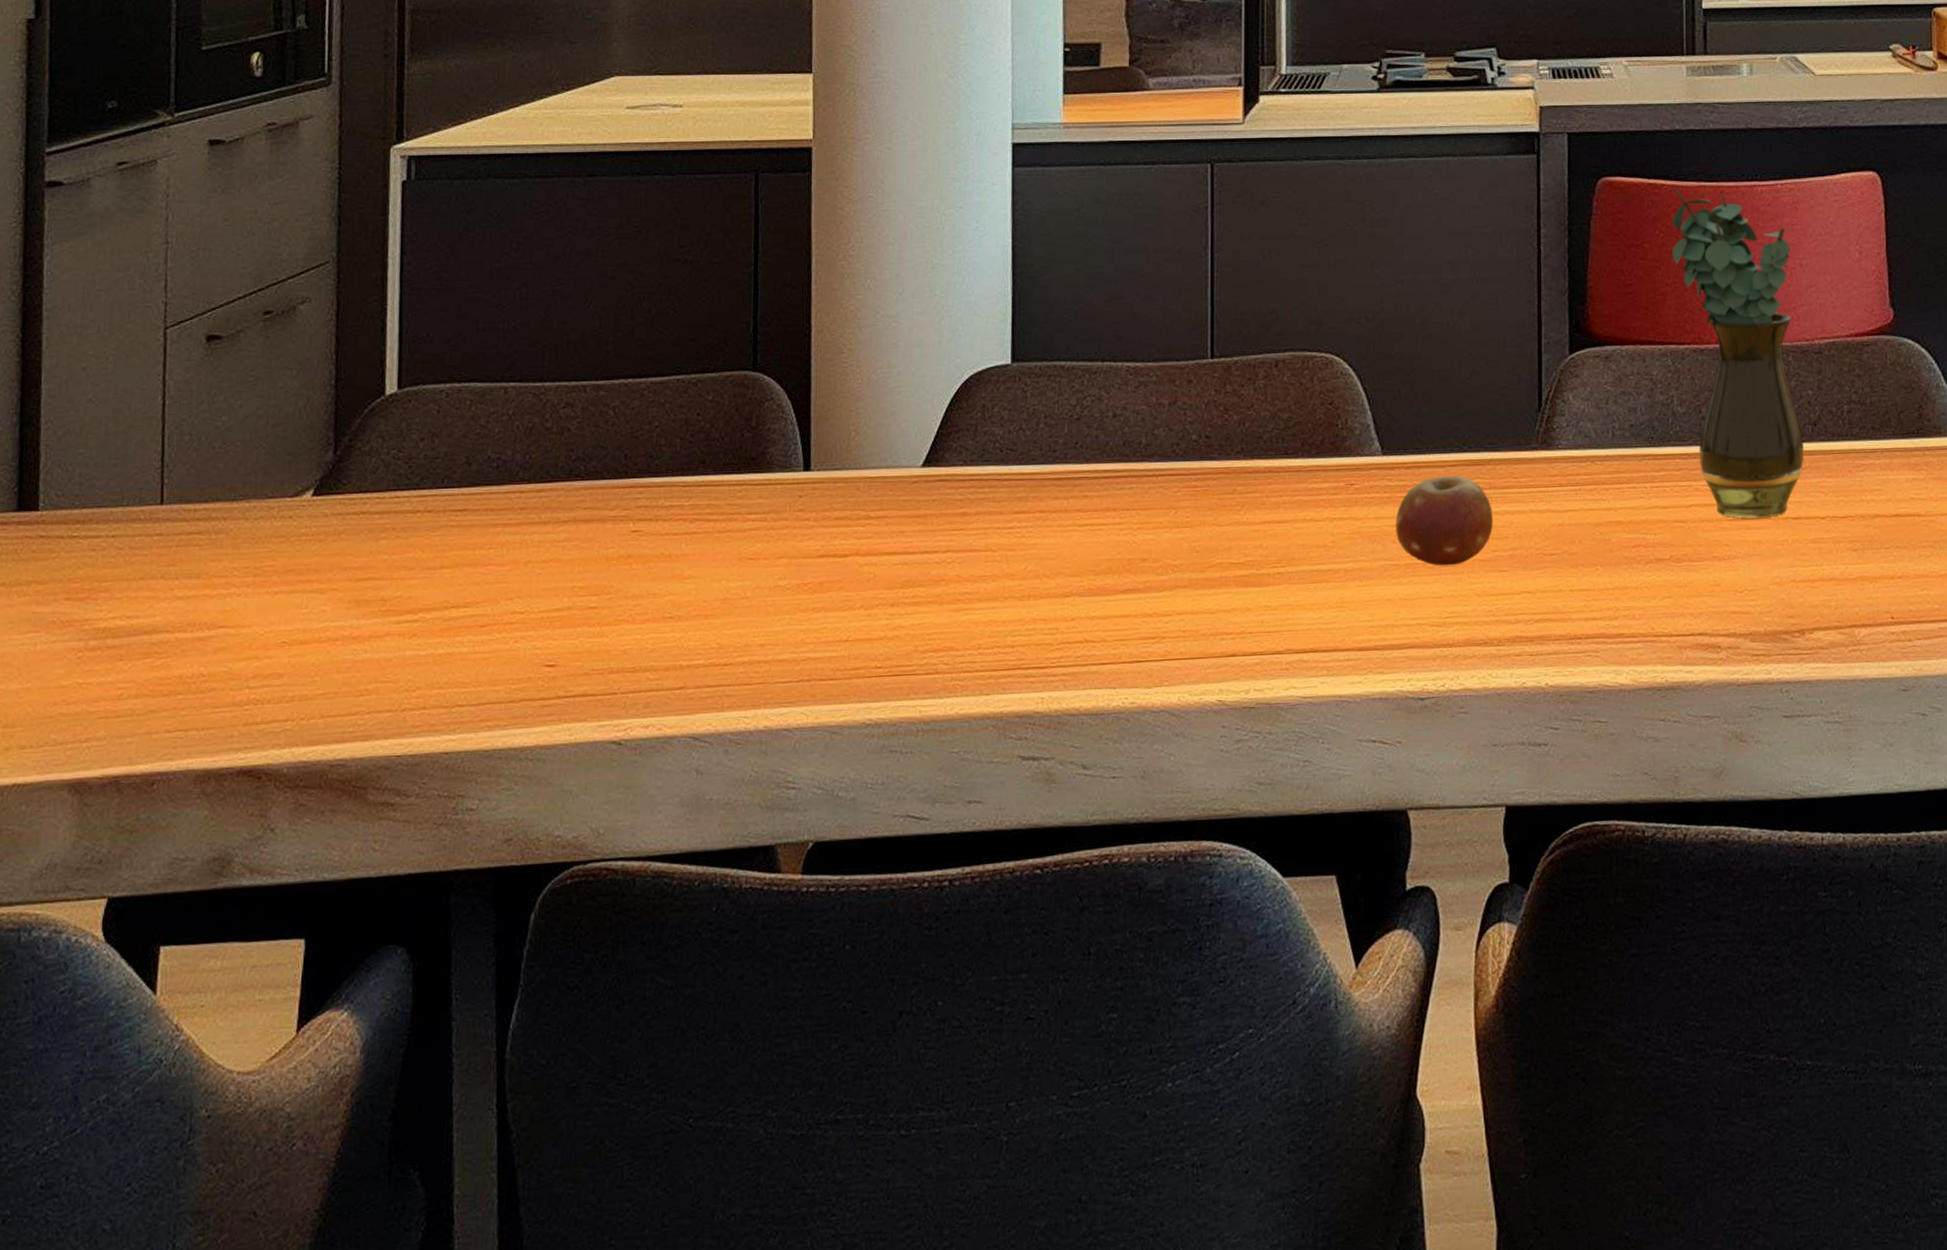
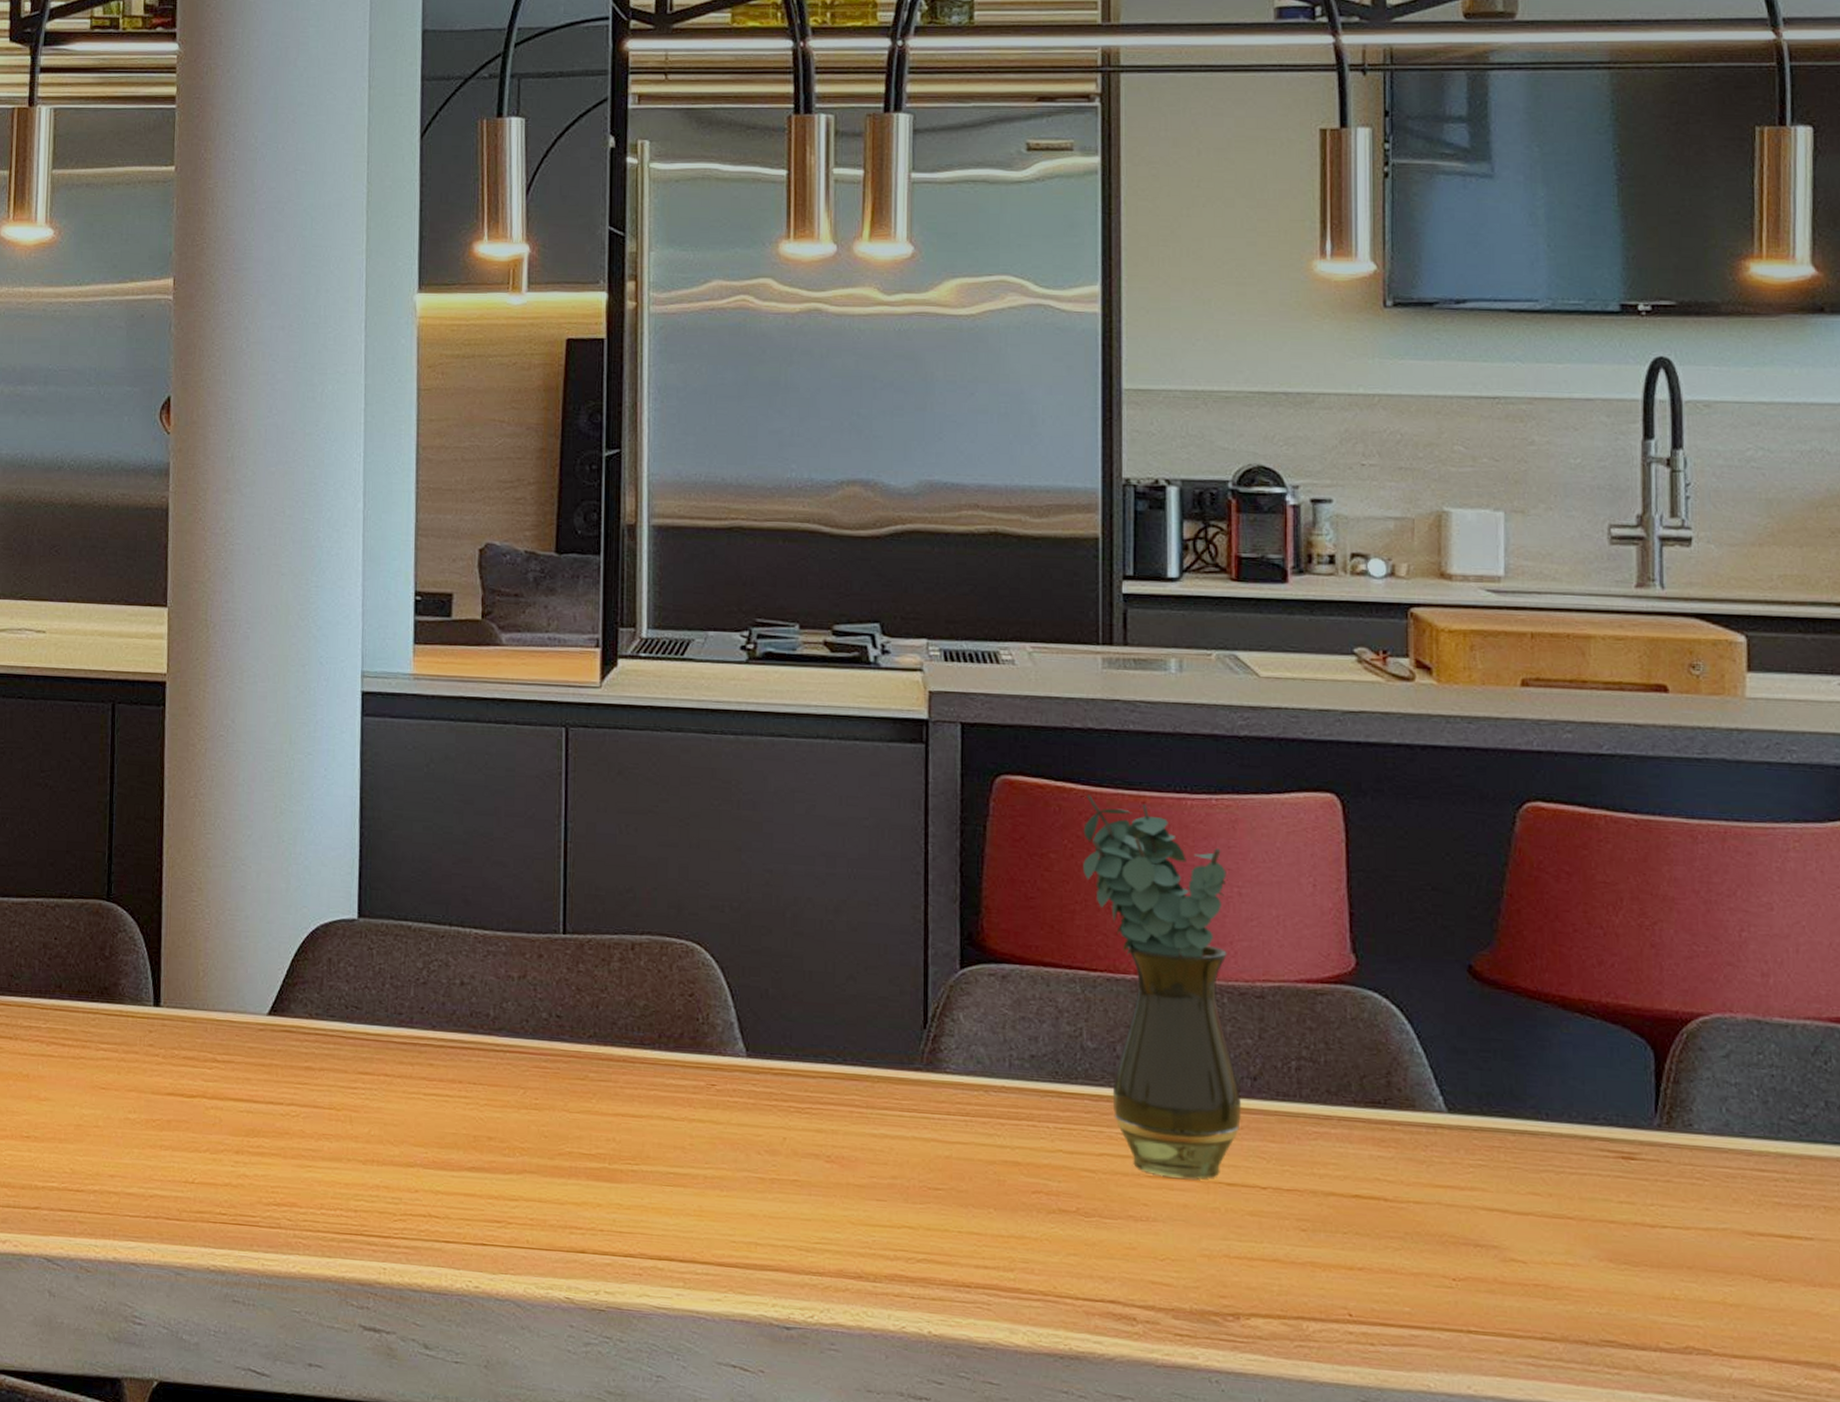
fruit: present [1395,476,1494,566] -> none [760,1087,871,1187]

